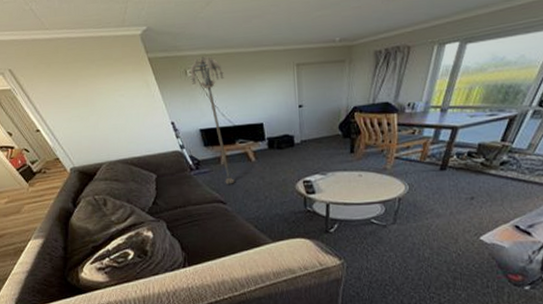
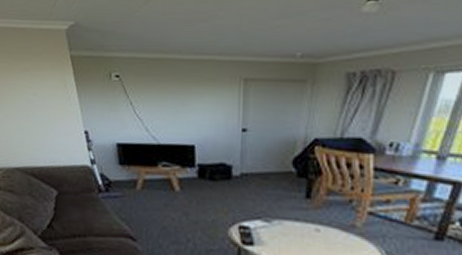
floor lamp: present [189,55,235,185] -> none [114,59,154,217]

